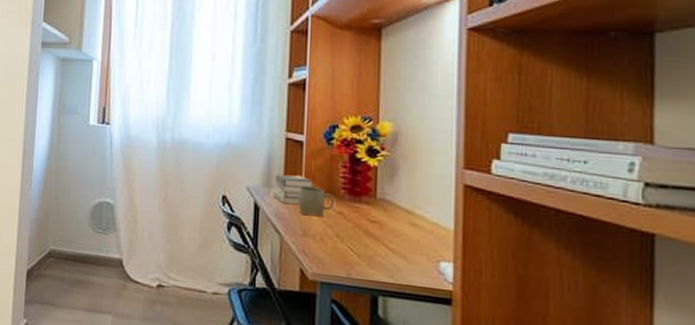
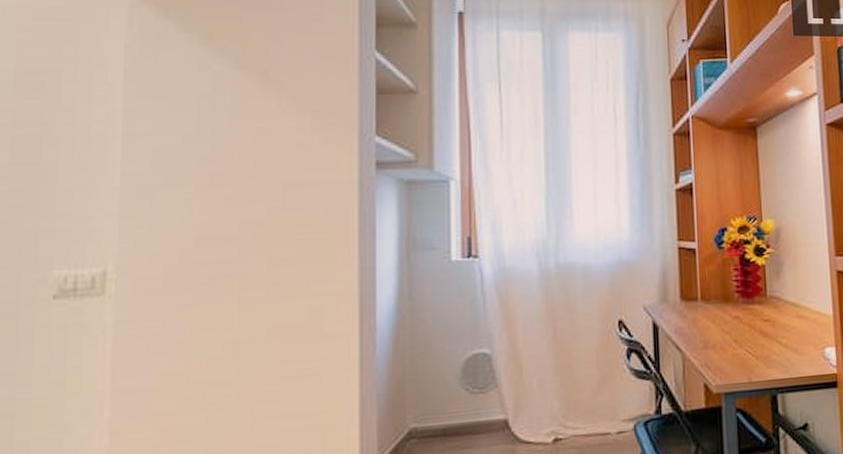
books: present [271,174,321,204] -> none [668,285,717,318]
mug: present [298,187,334,217] -> none [695,295,730,327]

